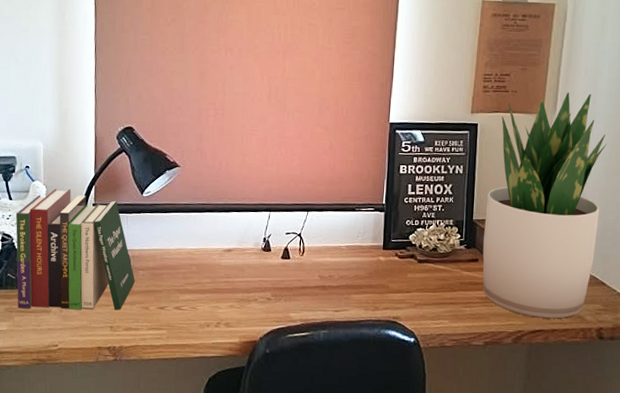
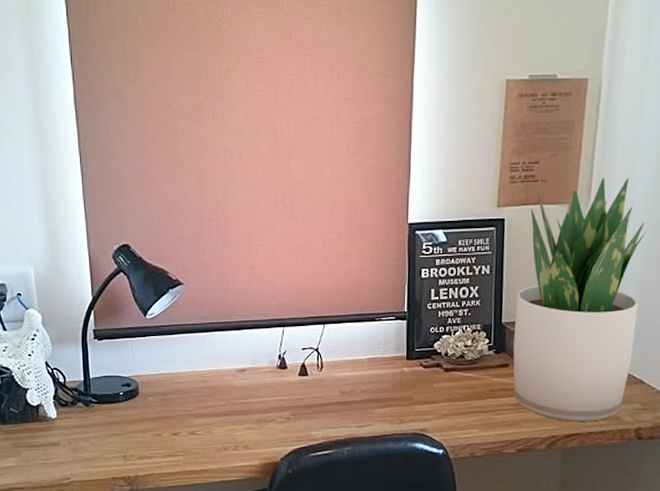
books: present [15,188,135,310] -> none [12,315,145,443]

